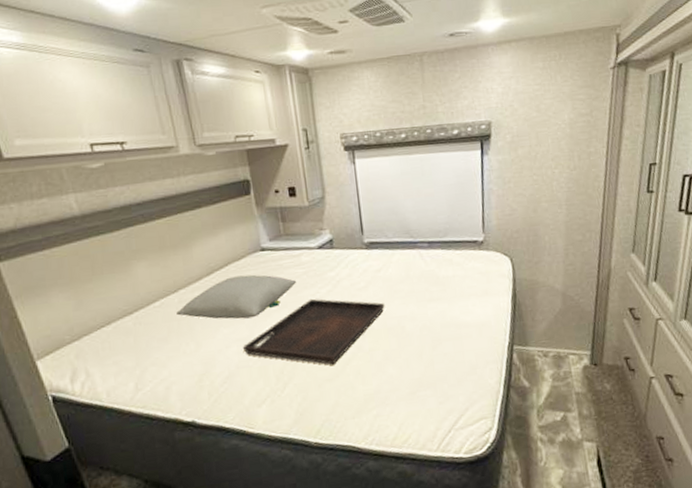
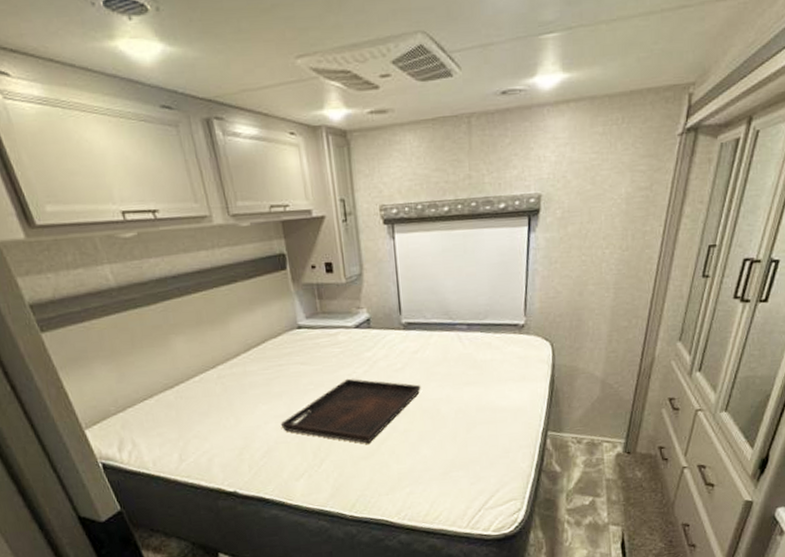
pillow: present [176,274,297,319] -> none [216,352,334,397]

